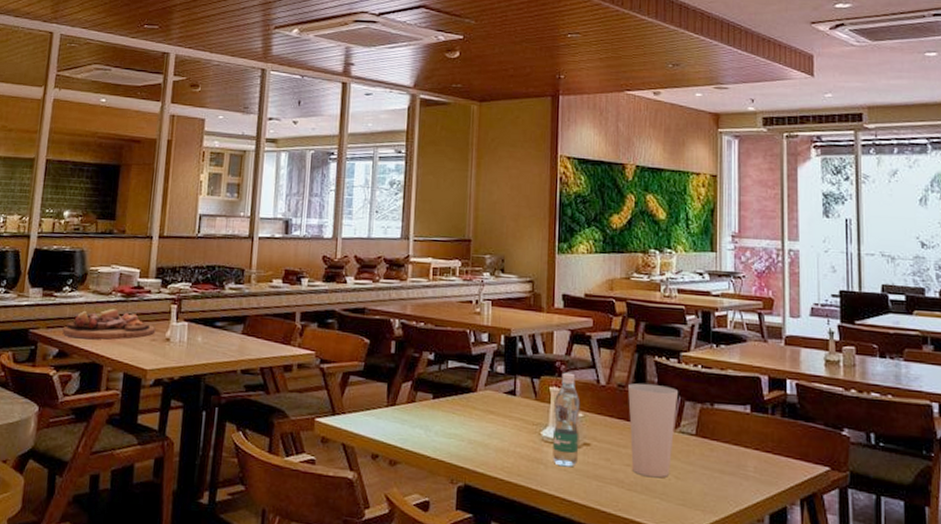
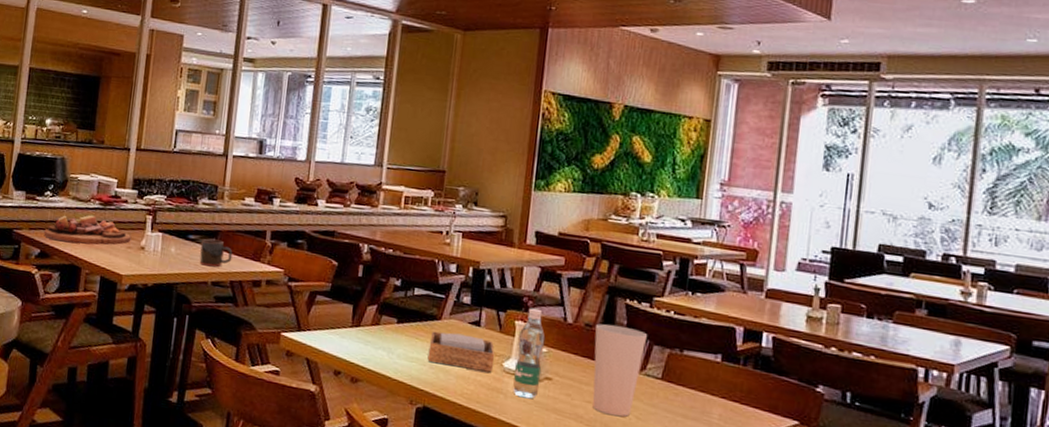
mug: none [228,324,262,354] -> present [199,239,233,267]
napkin holder: none [465,404,533,443] -> present [427,331,495,373]

